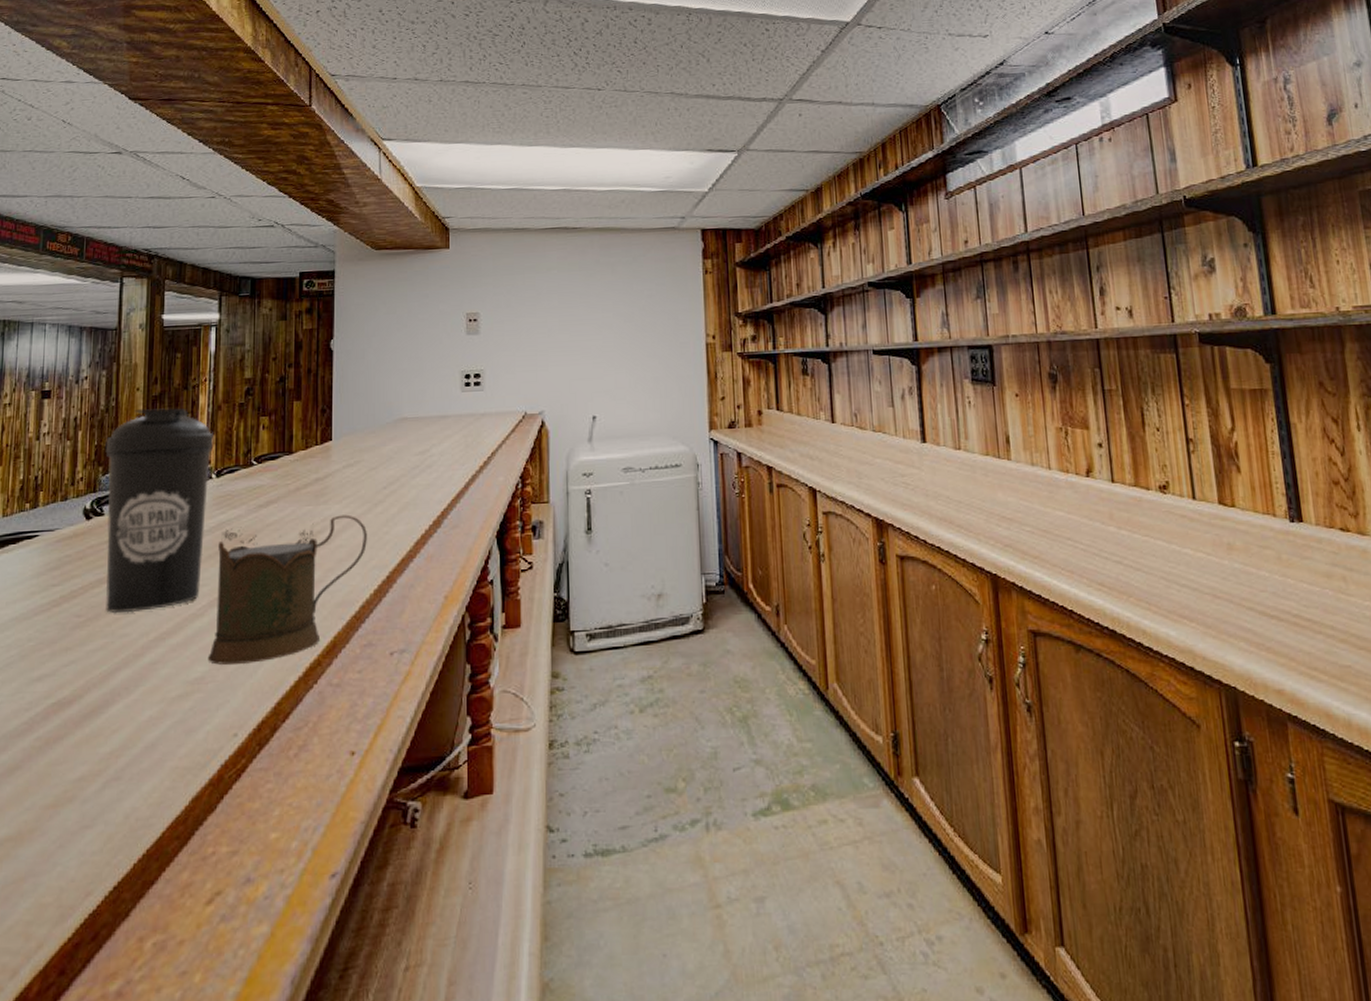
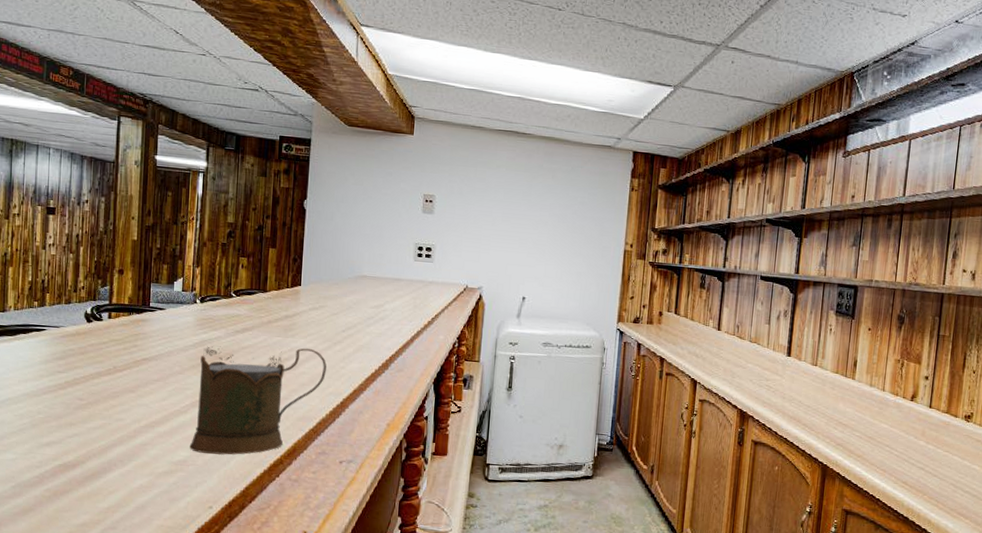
water bottle: present [105,408,214,614] -> none [104,235,200,403]

